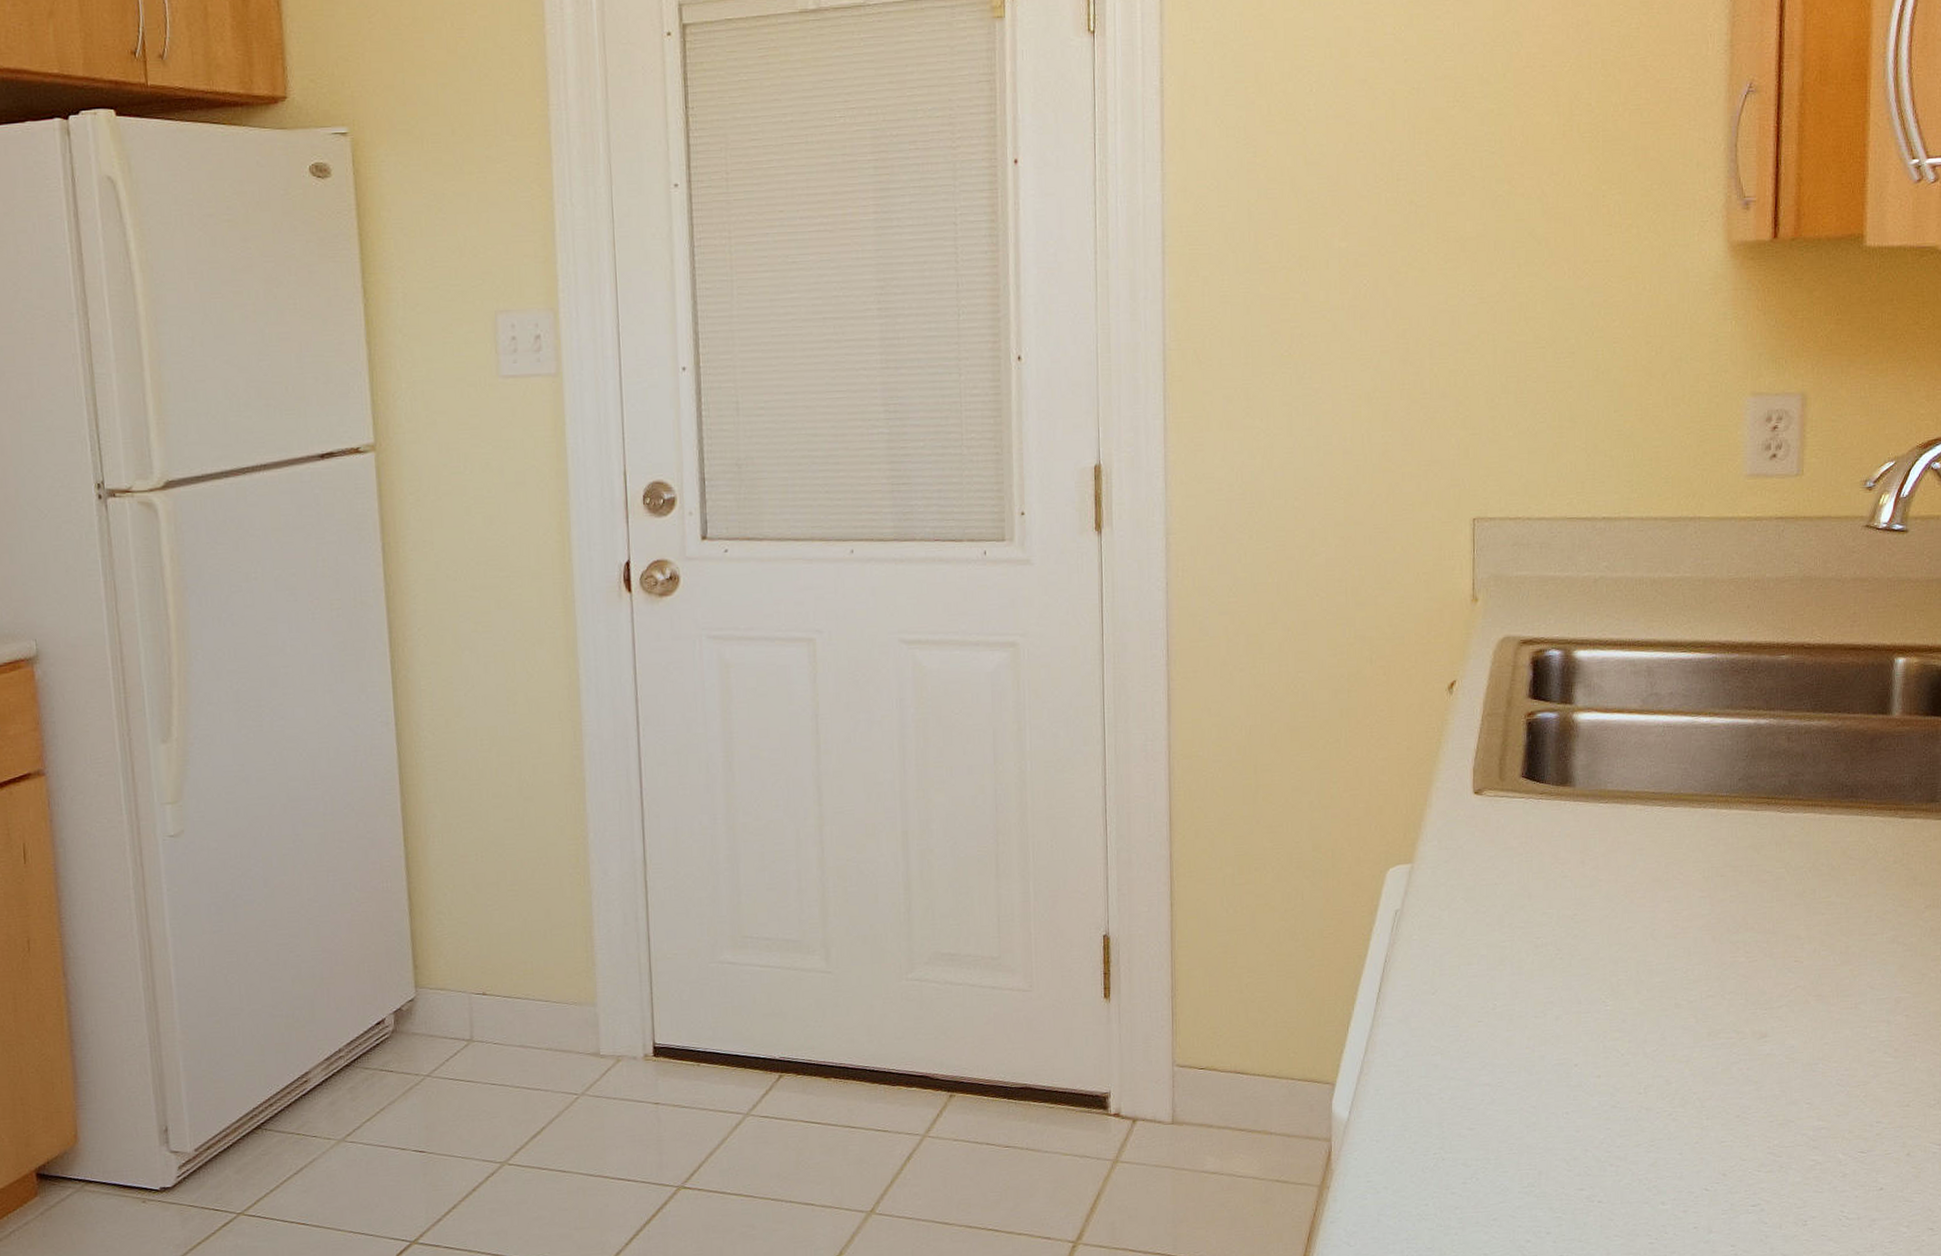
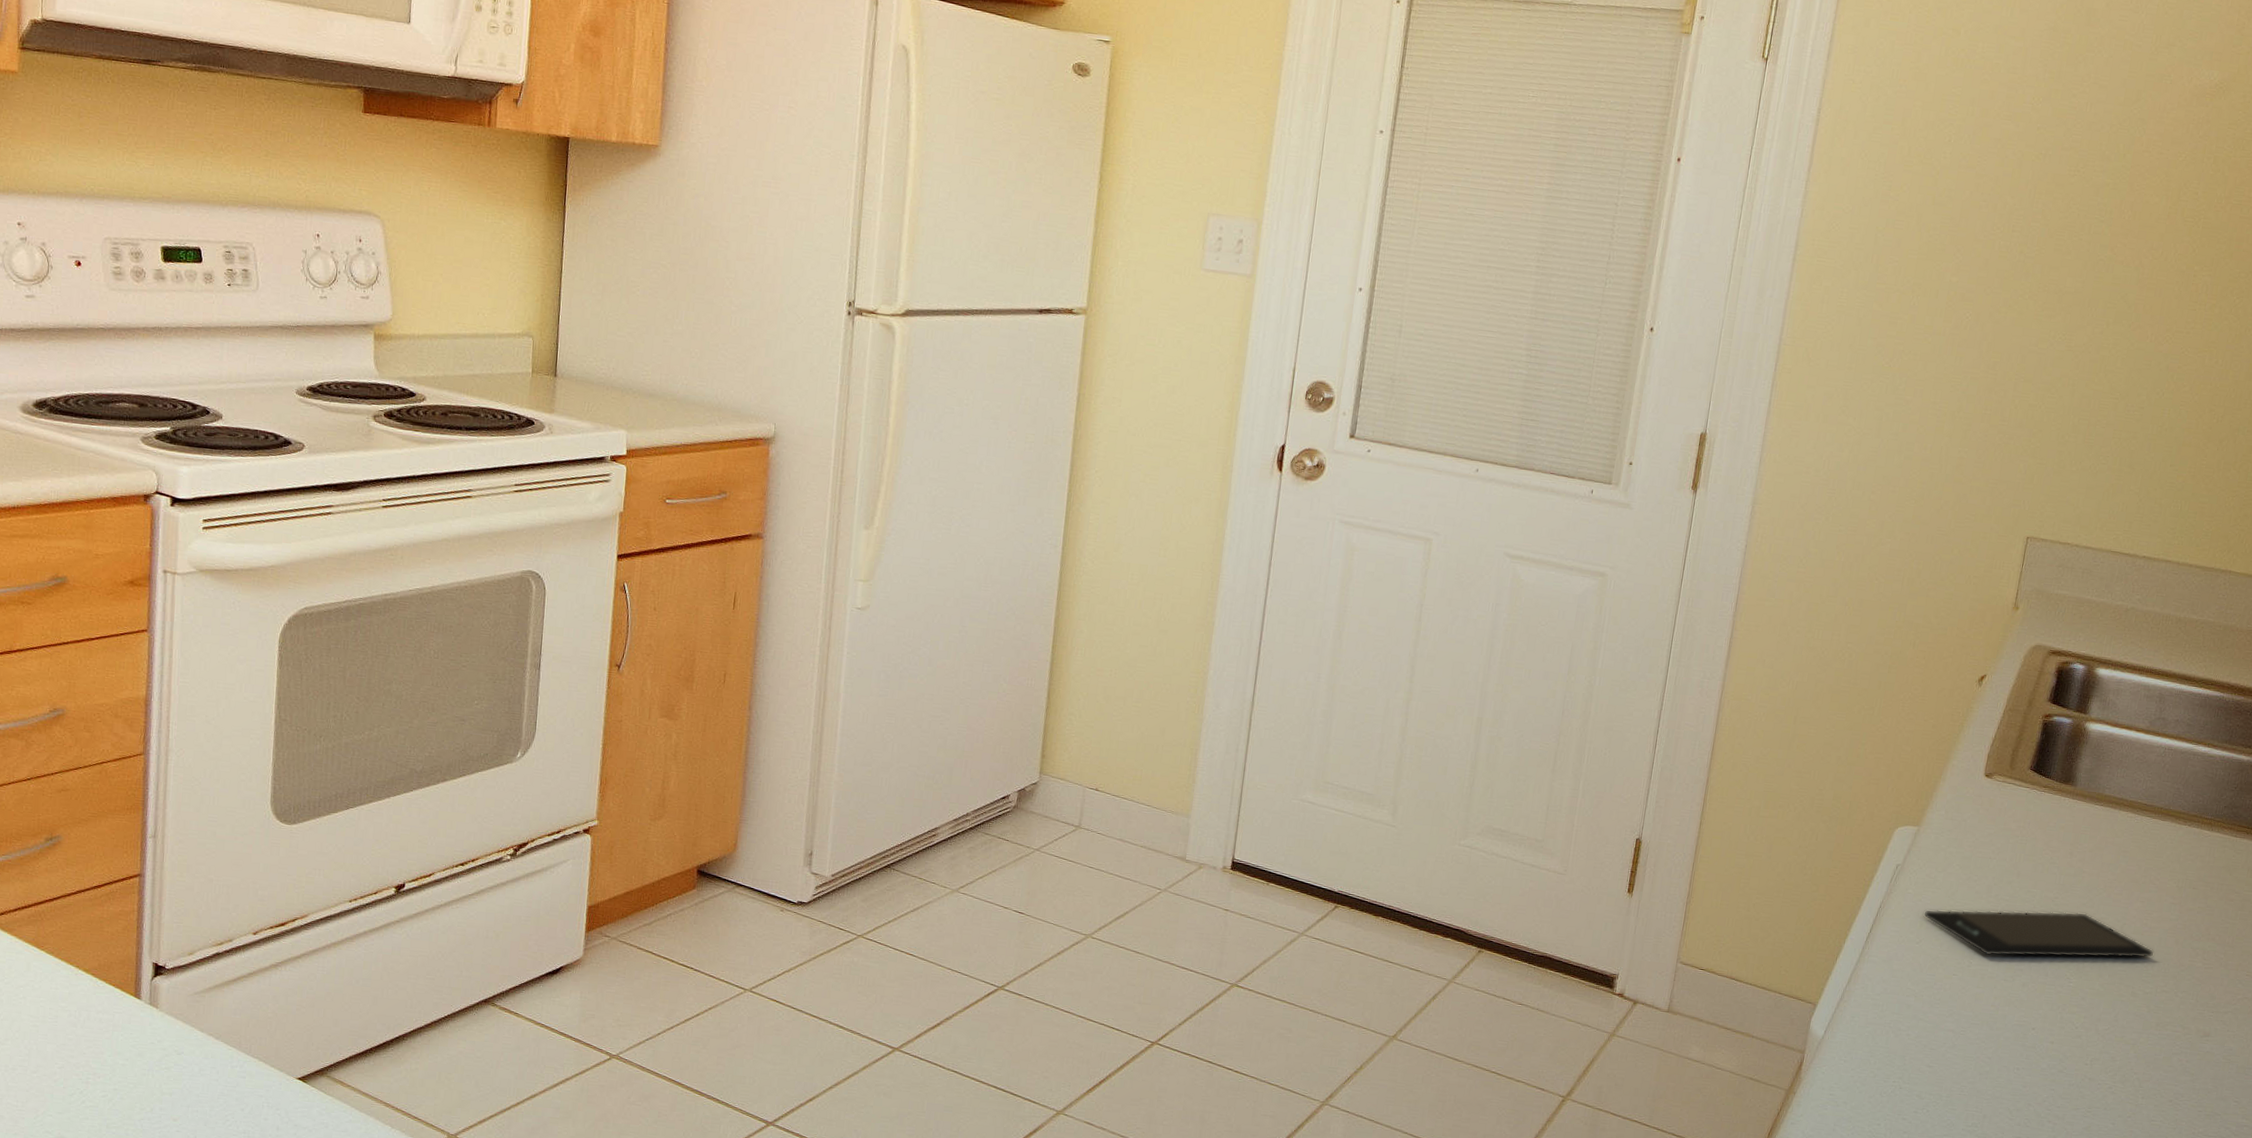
smartphone: none [1434,925,1692,994] -> present [1923,909,2154,958]

